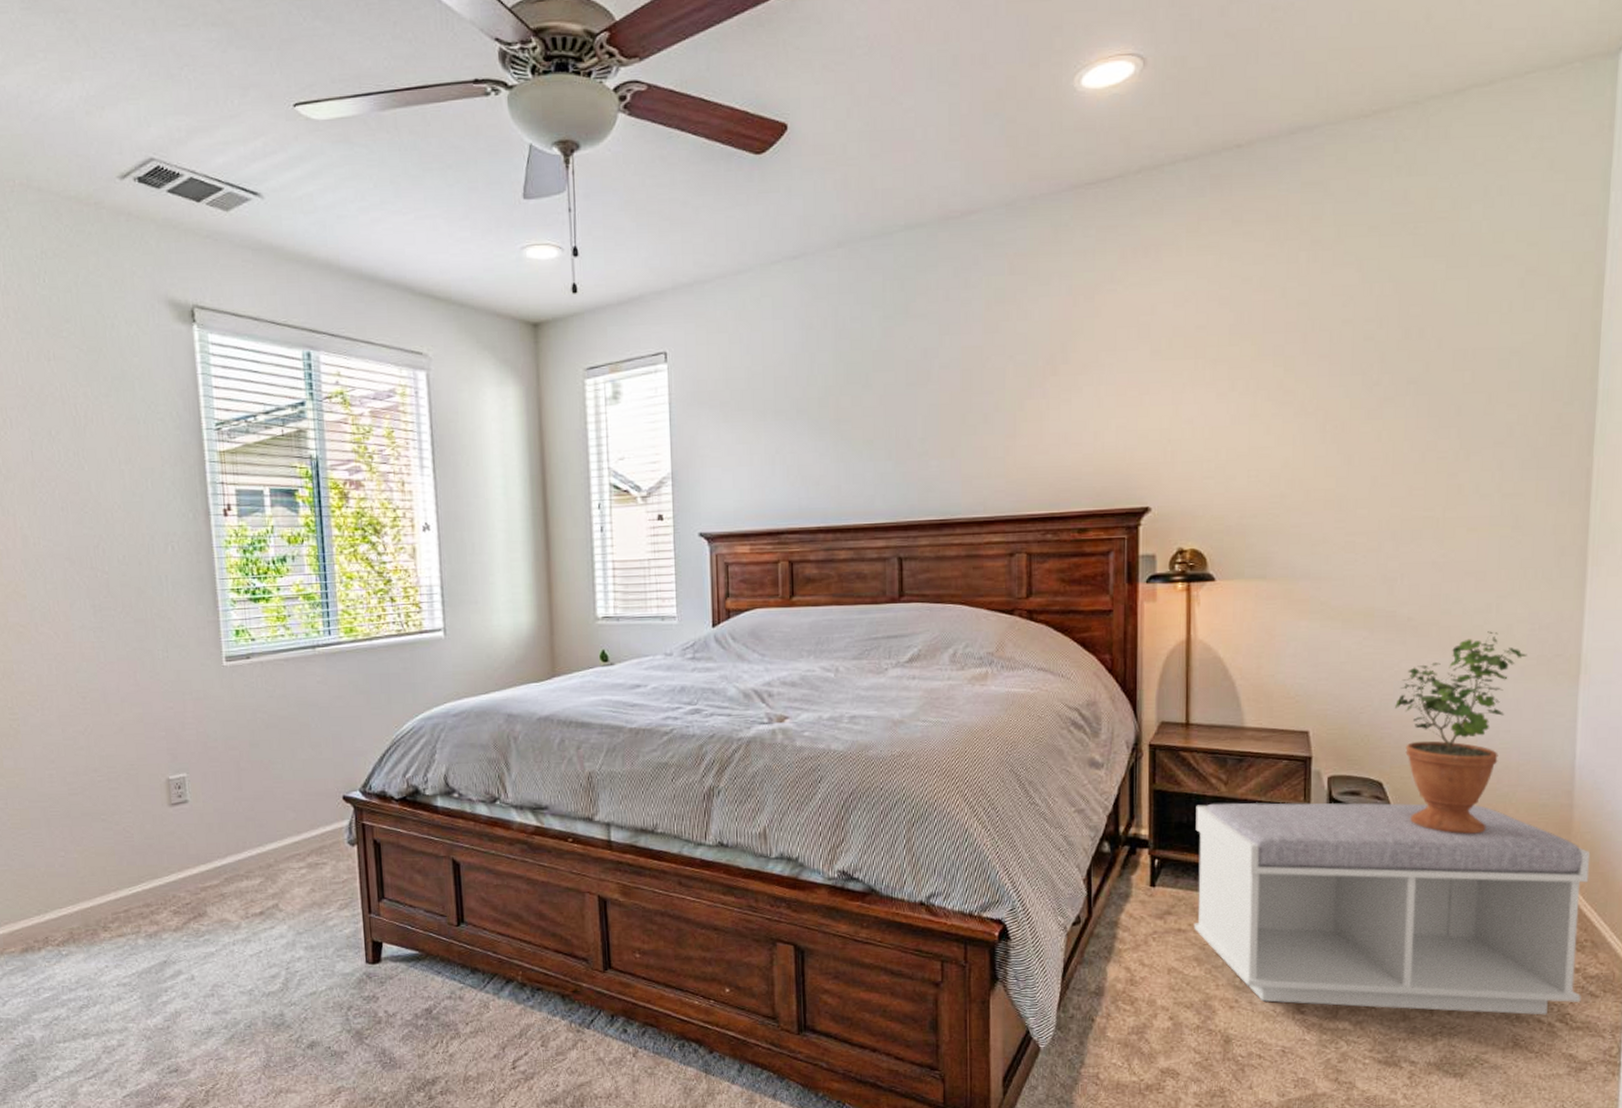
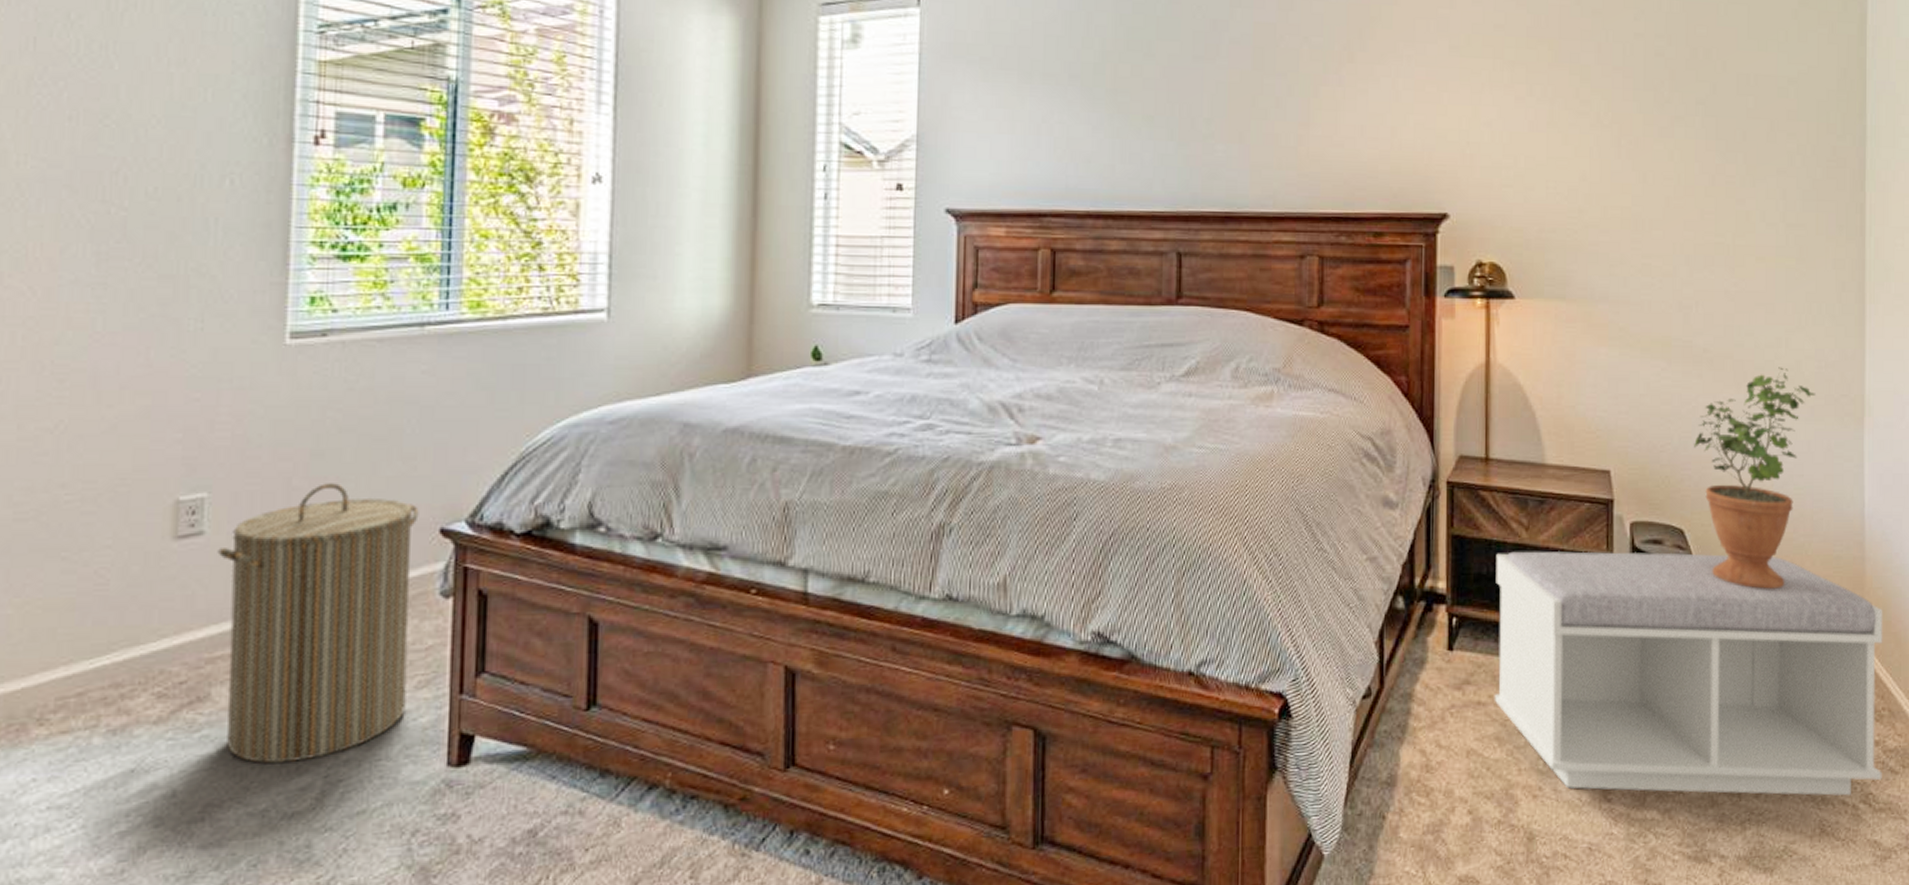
laundry hamper: none [198,765,335,959] -> present [217,483,419,763]

